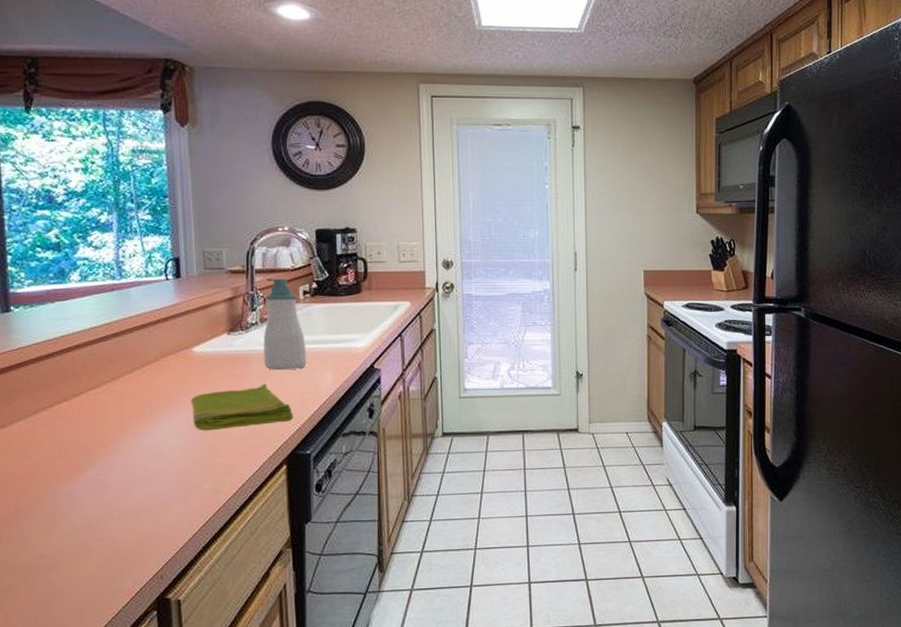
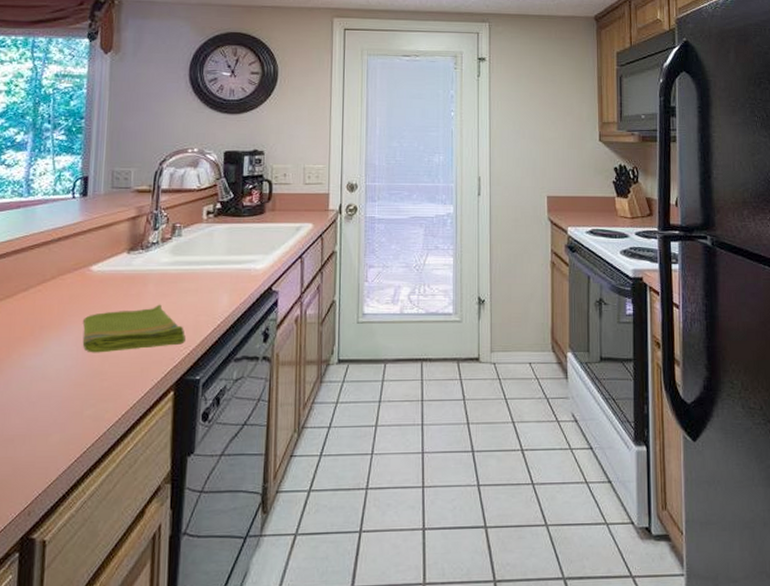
soap bottle: present [263,278,308,371] -> none [161,198,205,291]

